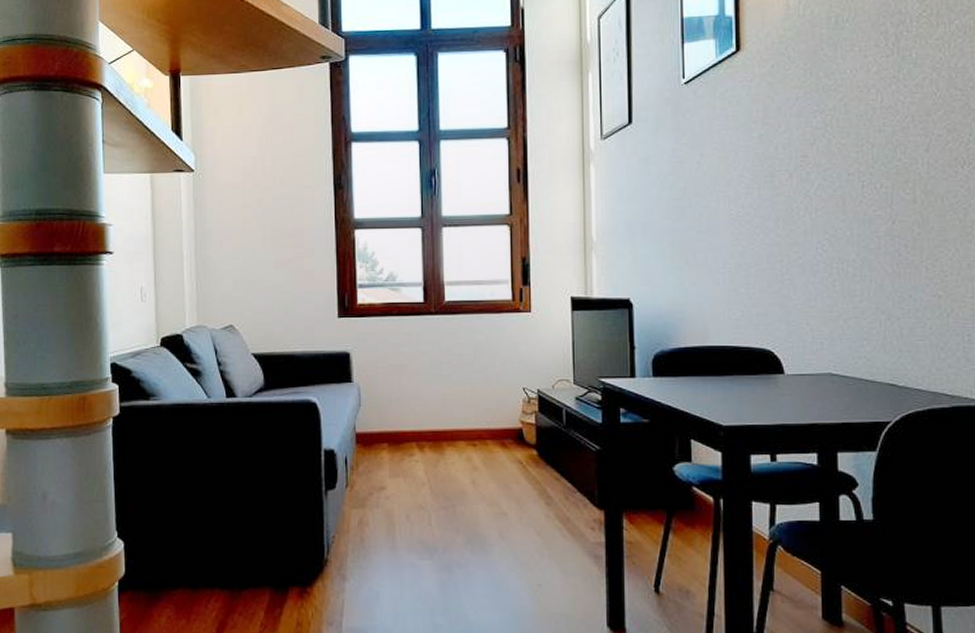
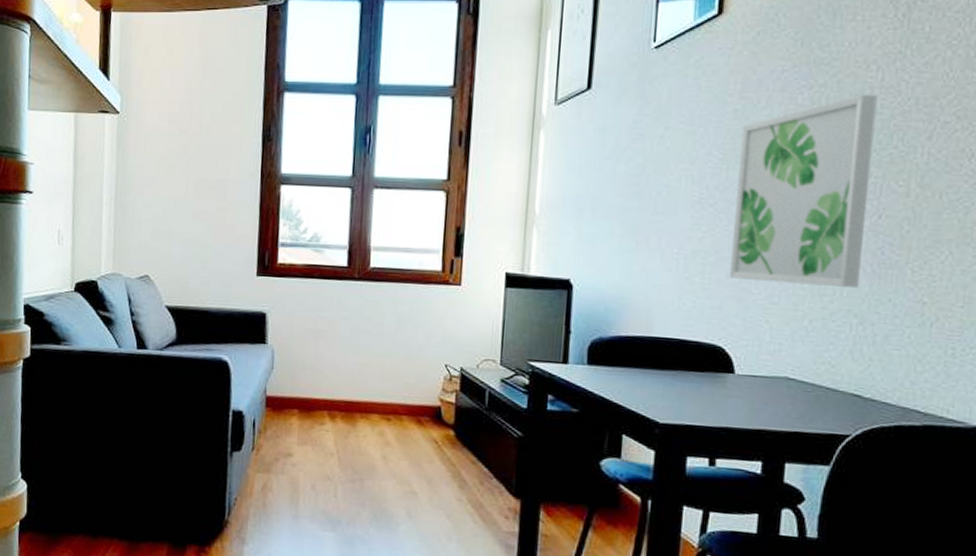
wall art: none [767,114,883,288] -> present [729,94,878,288]

